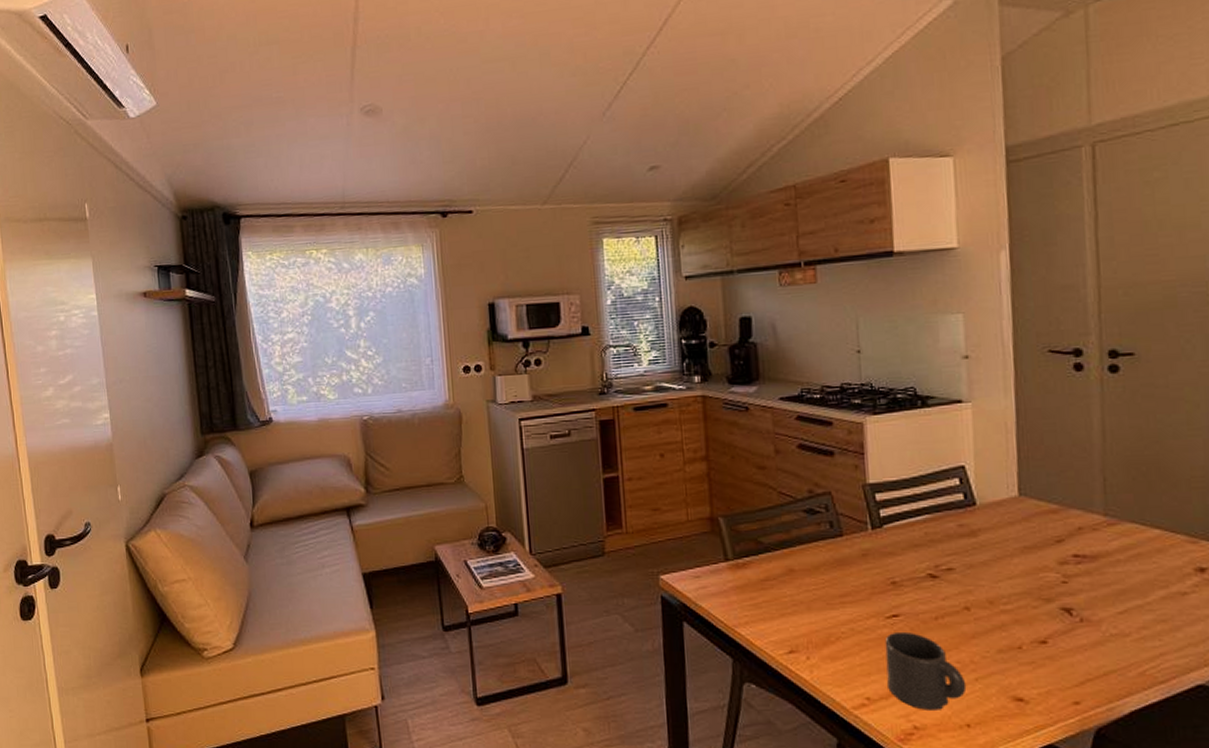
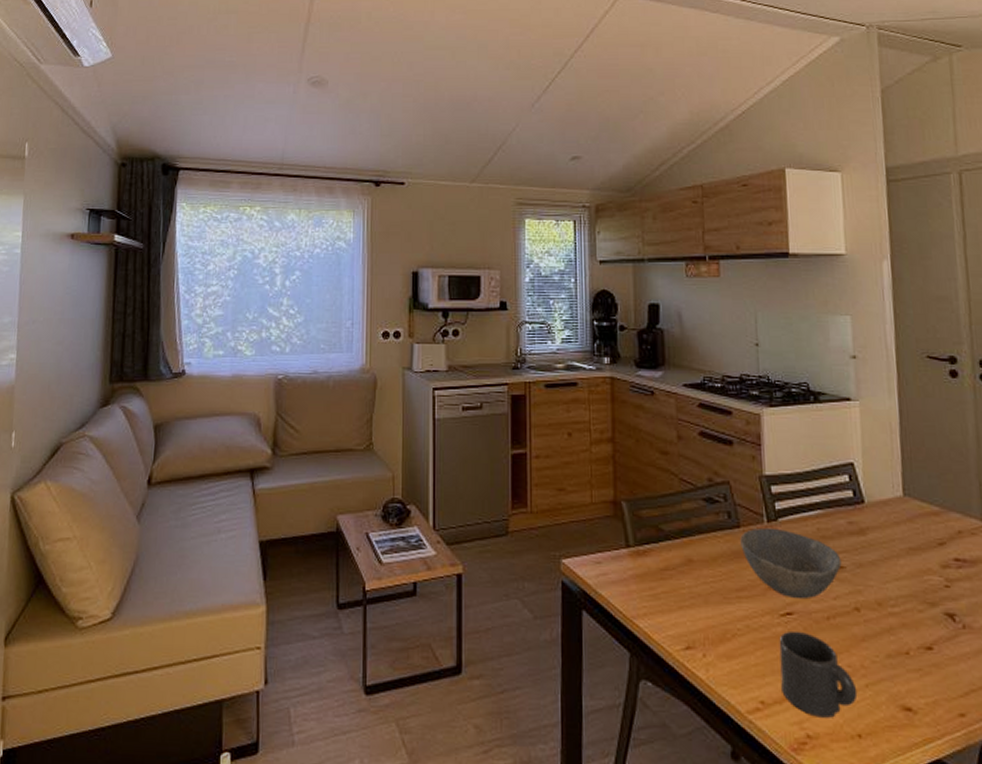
bowl: none [843,534,951,602] -> present [740,527,842,599]

